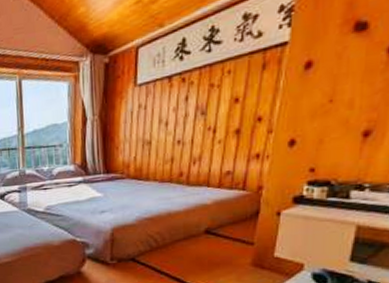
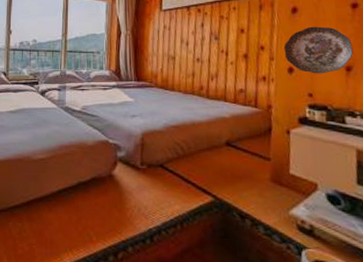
decorative plate: none [287,82,378,145] -> present [283,26,354,74]

